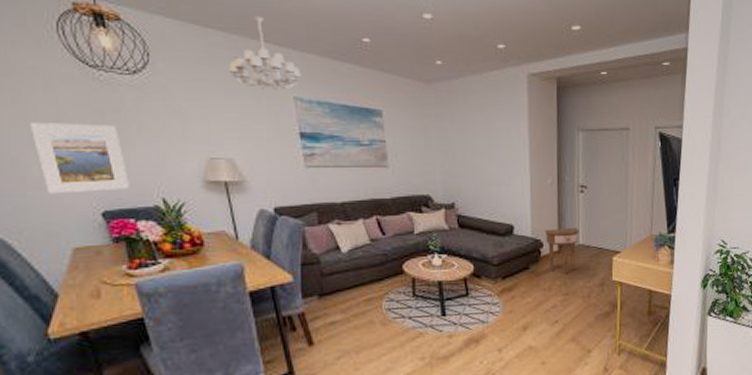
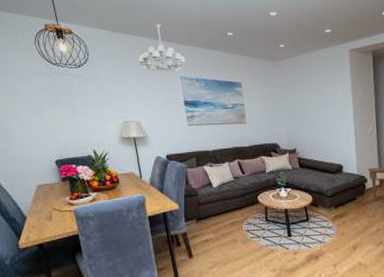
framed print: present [29,123,129,194] -> none [15,101,73,149]

